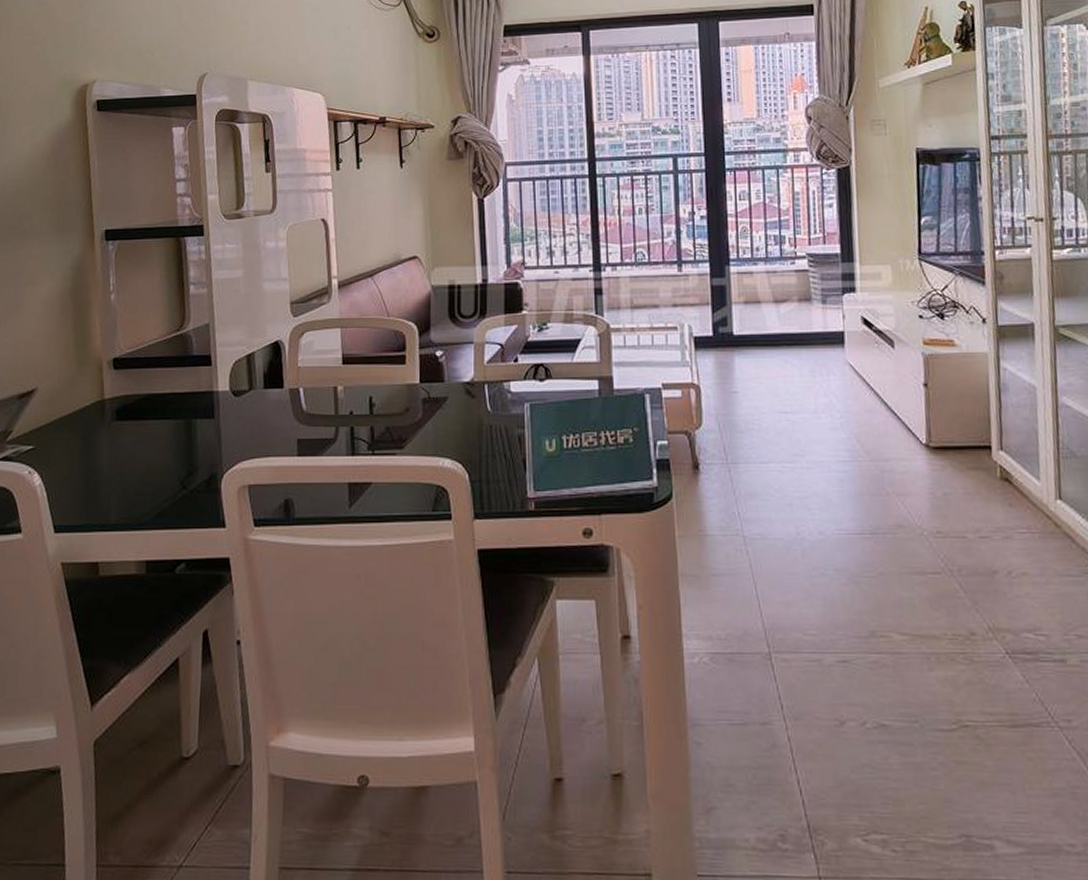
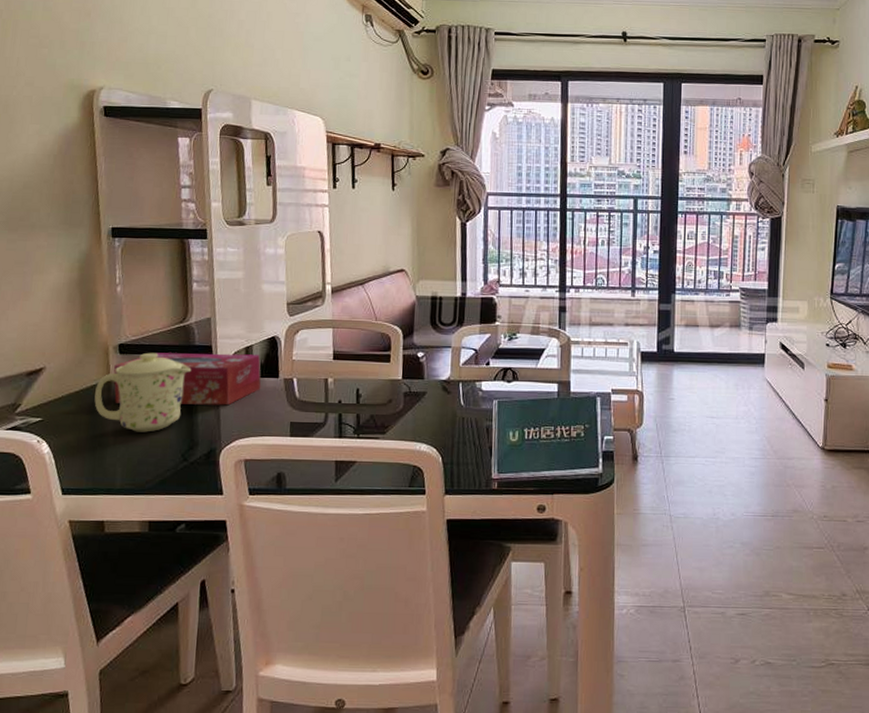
mug: none [88,366,190,458] -> present [94,352,192,433]
tissue box: none [108,363,265,425] -> present [114,352,261,406]

